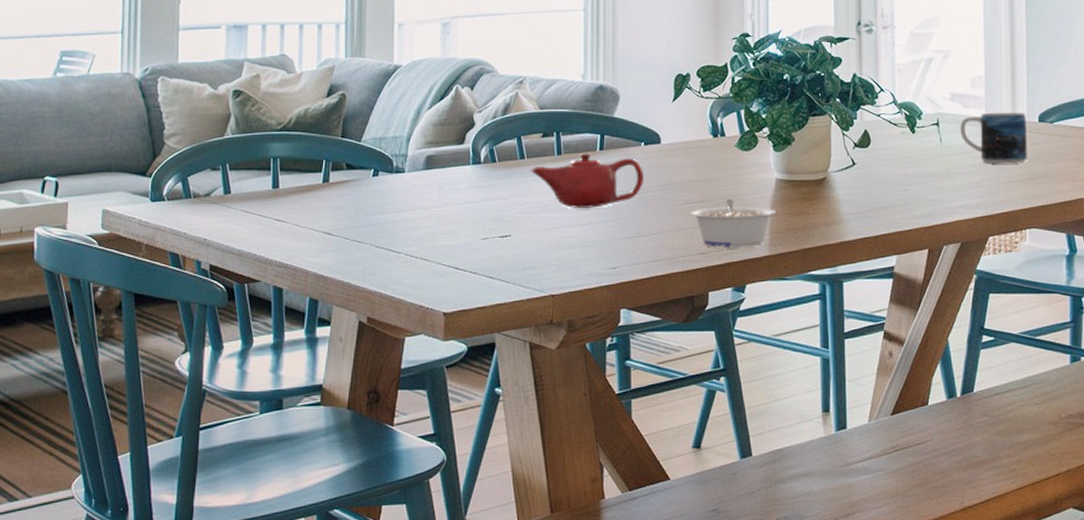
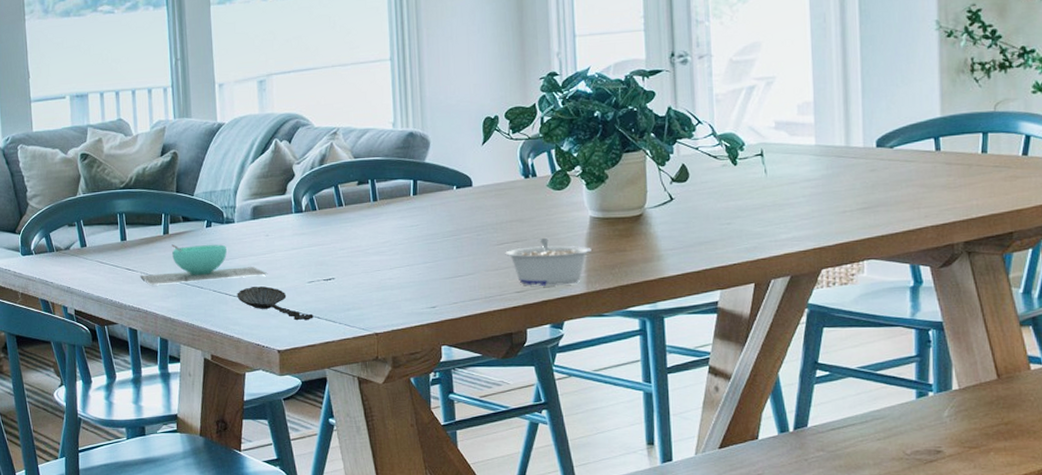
soup bowl: none [291,194,438,238] -> present [140,244,268,285]
spoon: none [402,242,485,281] -> present [237,286,314,321]
teapot: present [530,153,645,208] -> none [349,198,458,251]
mug: present [960,112,1027,163] -> none [787,138,864,193]

